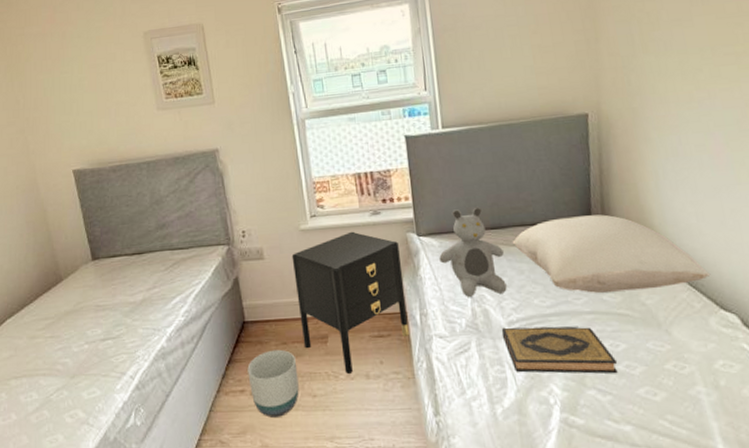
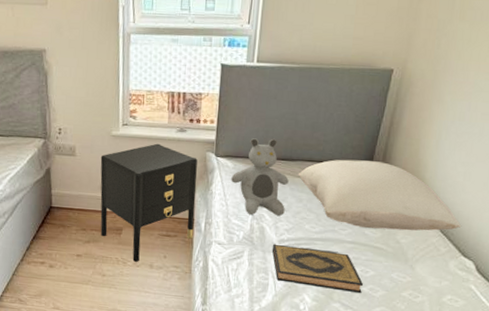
planter: present [247,349,299,418] -> none [49,233,92,288]

